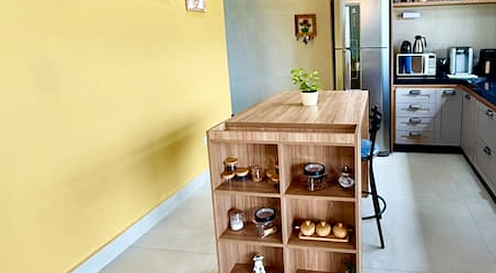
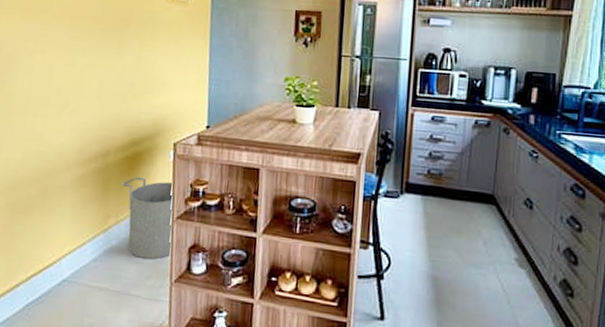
bucket: none [167,160,215,223] -> present [121,176,172,259]

